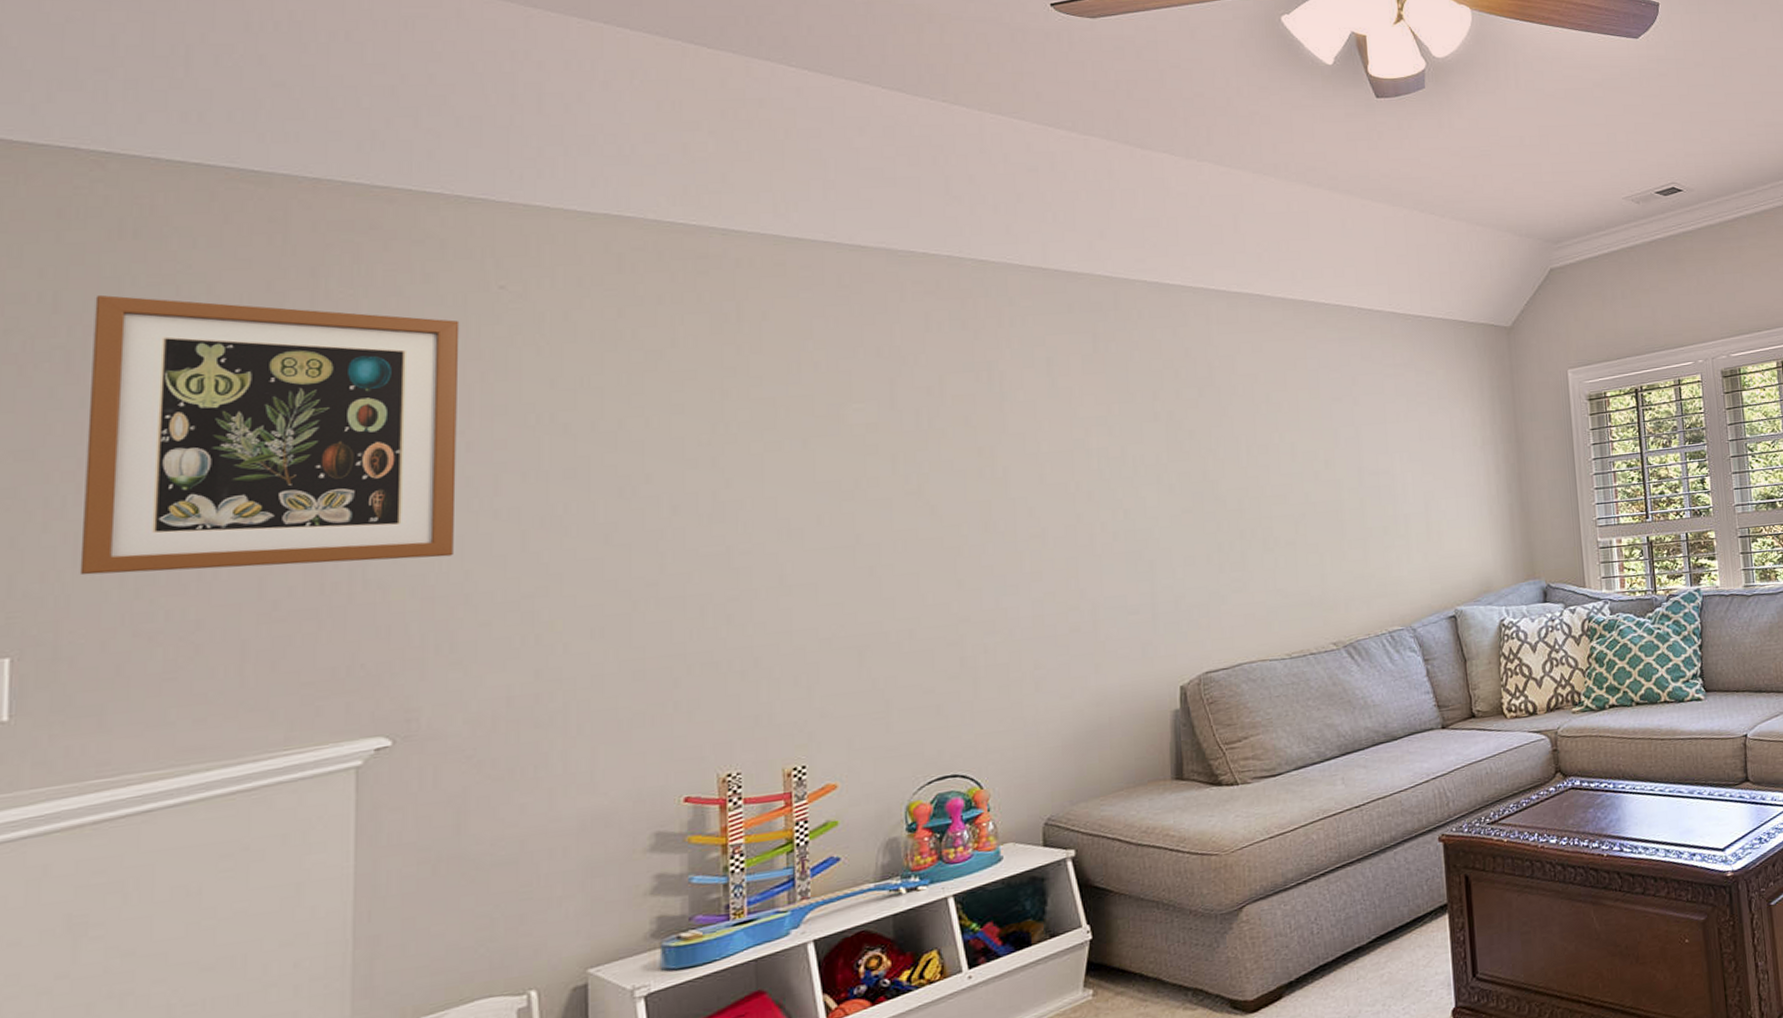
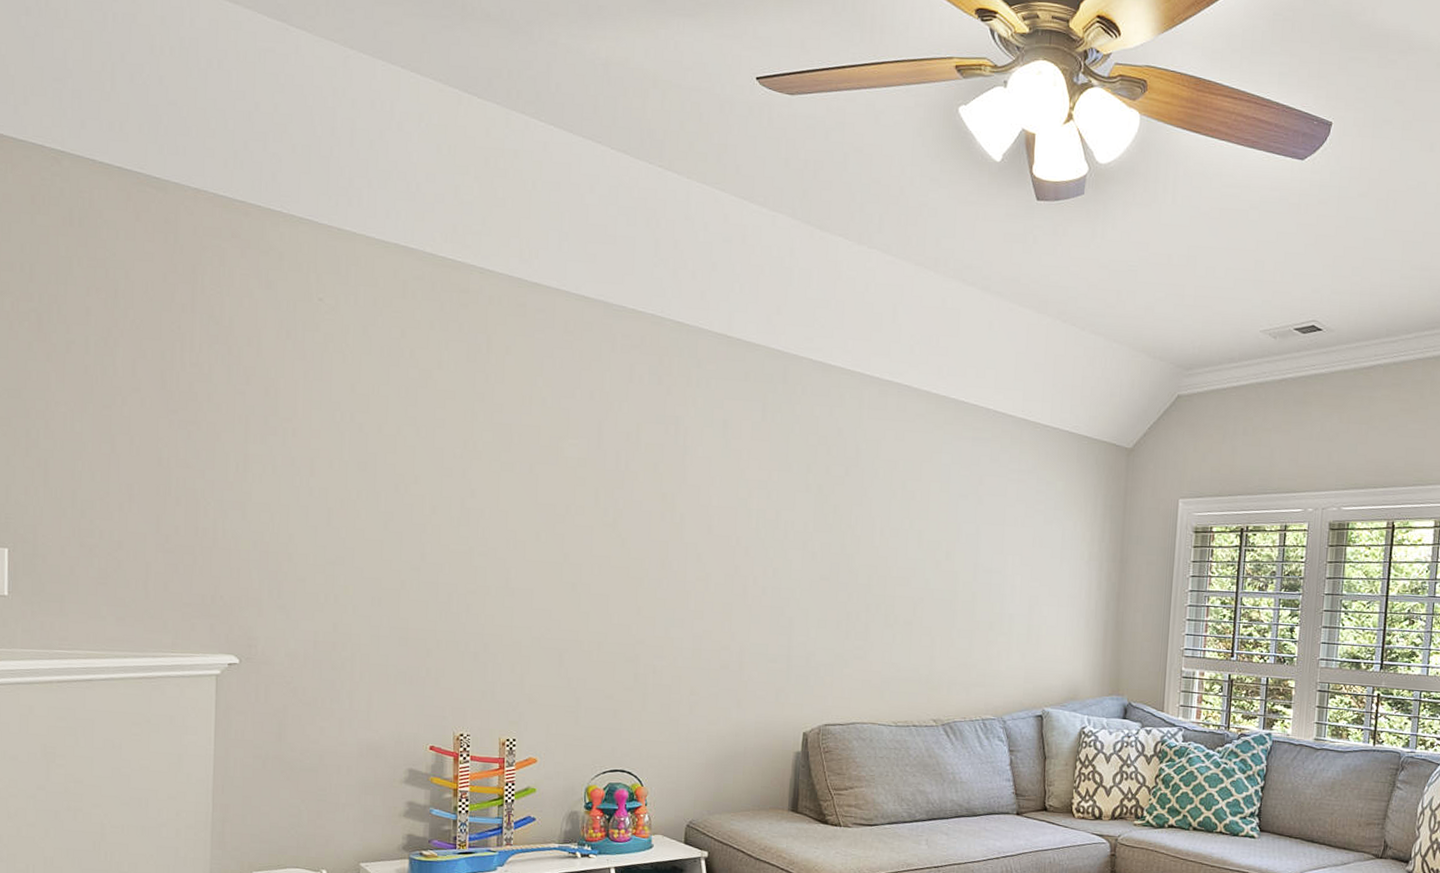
wall art: present [79,294,460,576] -> none [48,270,291,521]

